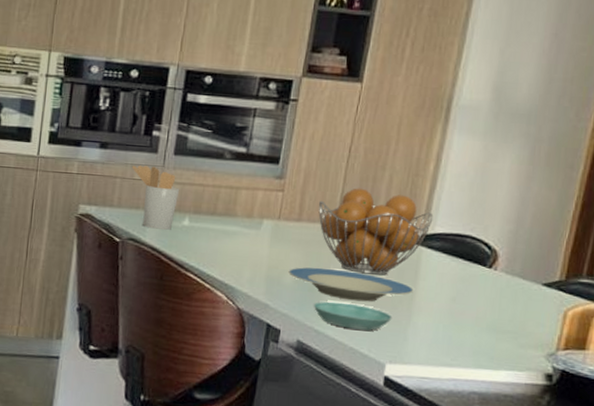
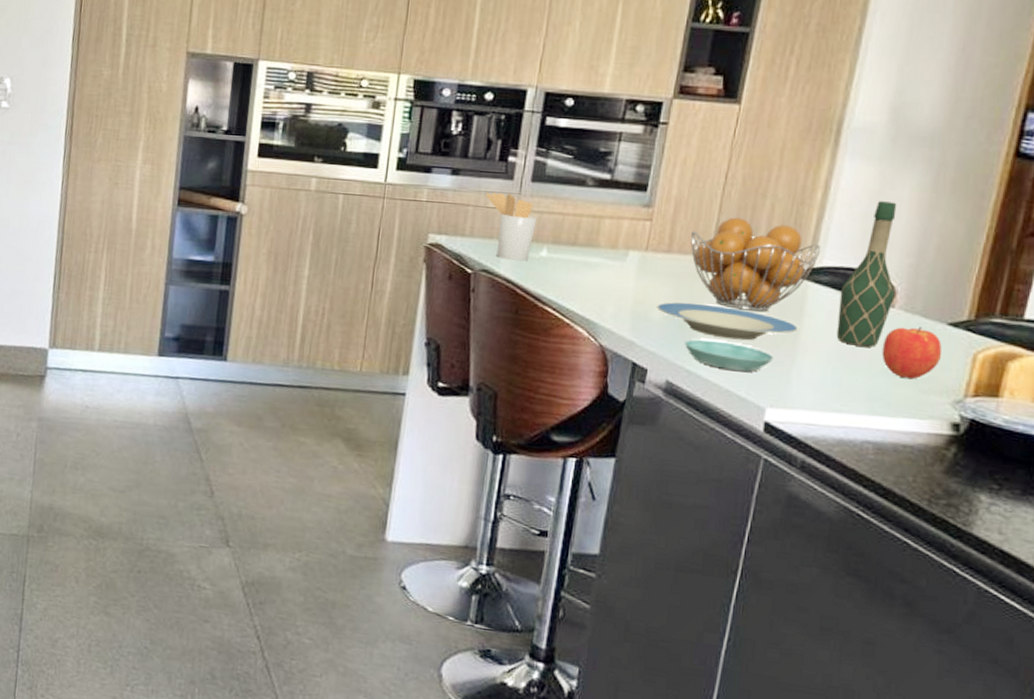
wine bottle: none [446,173,499,307] -> present [836,201,897,347]
apple: none [486,287,538,335] -> present [881,326,943,380]

